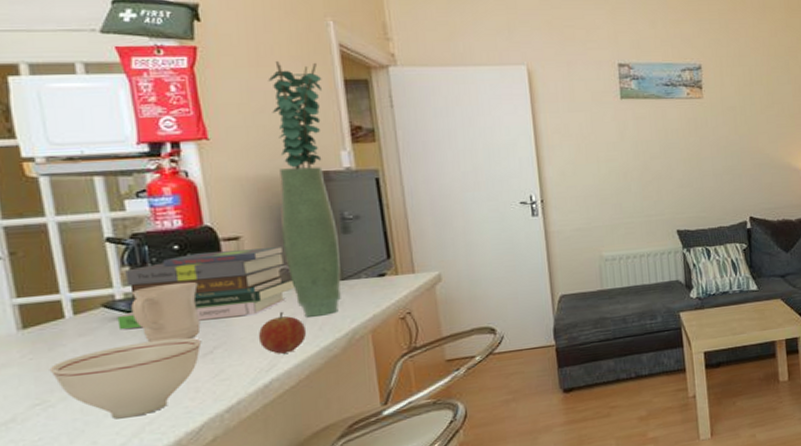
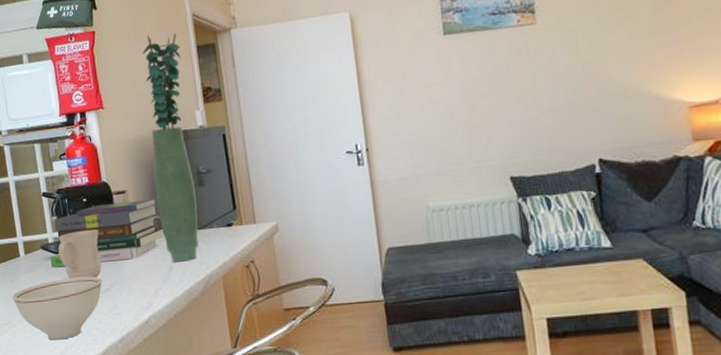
fruit: present [258,311,307,354] -> none [139,256,174,294]

